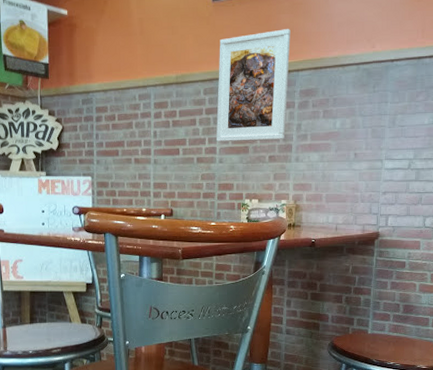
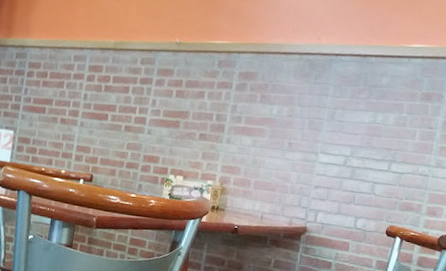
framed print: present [216,29,291,143] -> none [148,10,236,120]

